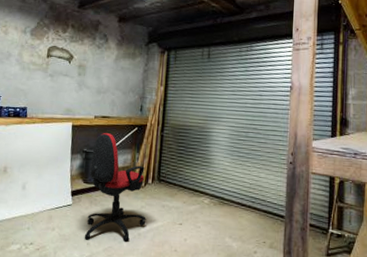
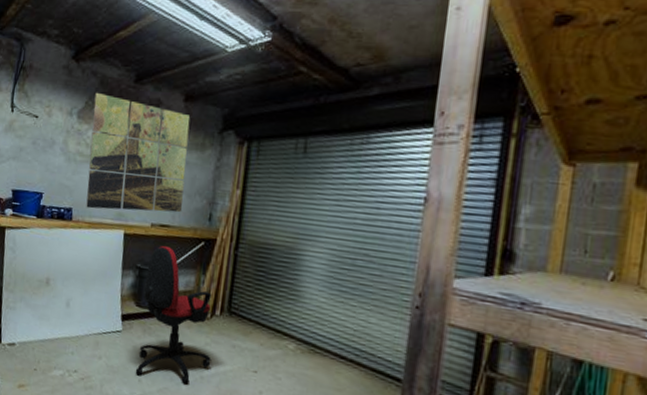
wall art: none [39,15,124,107] -> present [86,92,191,213]

